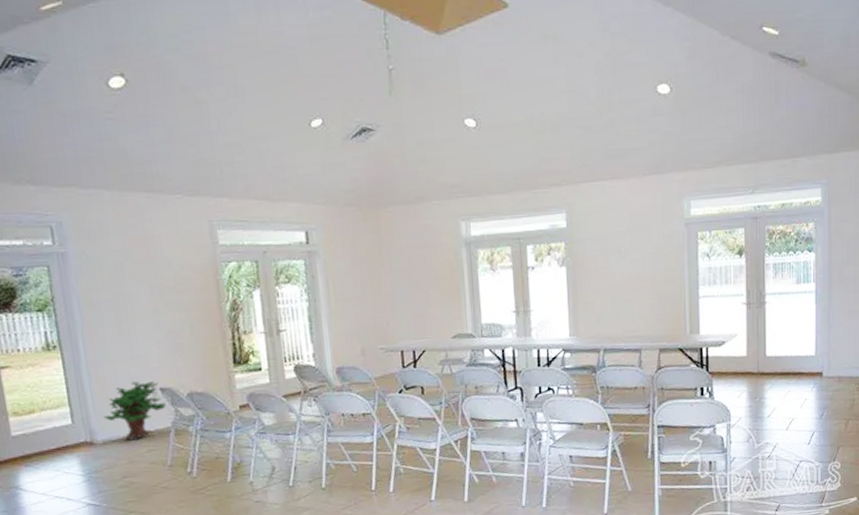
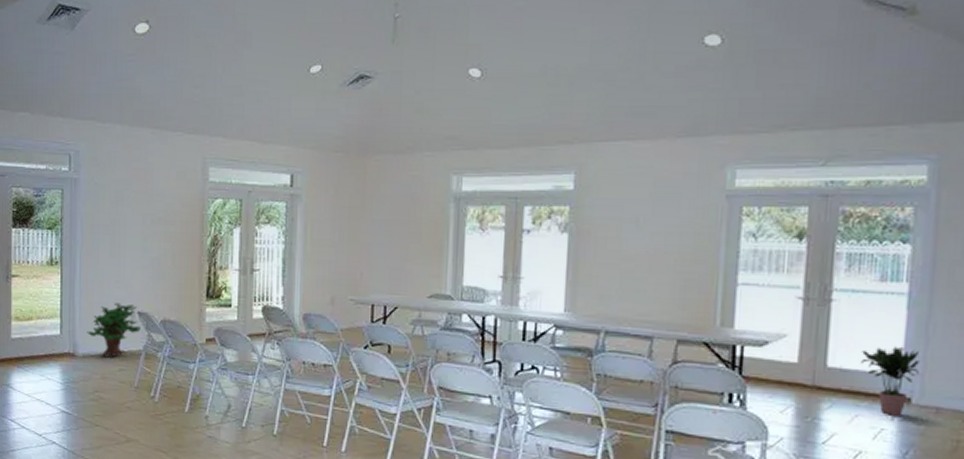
potted plant: none [789,333,826,388] -> present [861,346,919,416]

